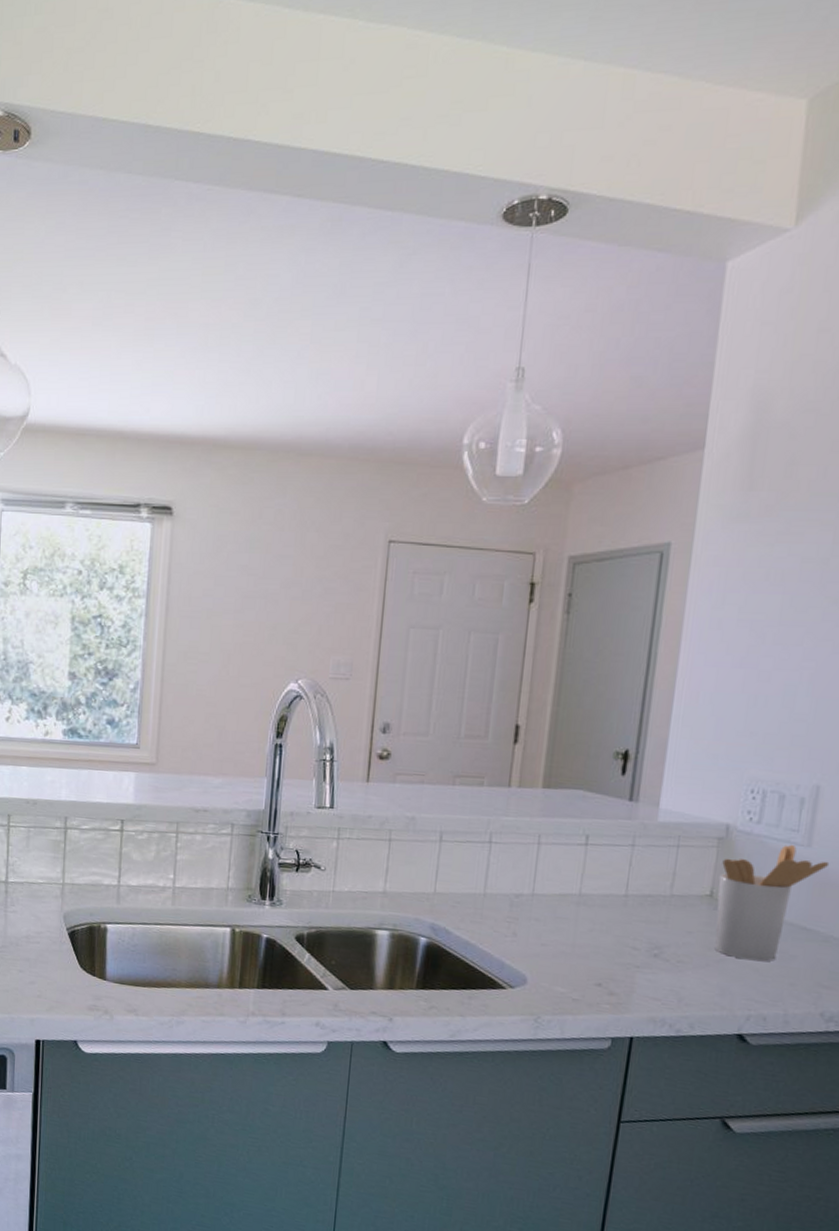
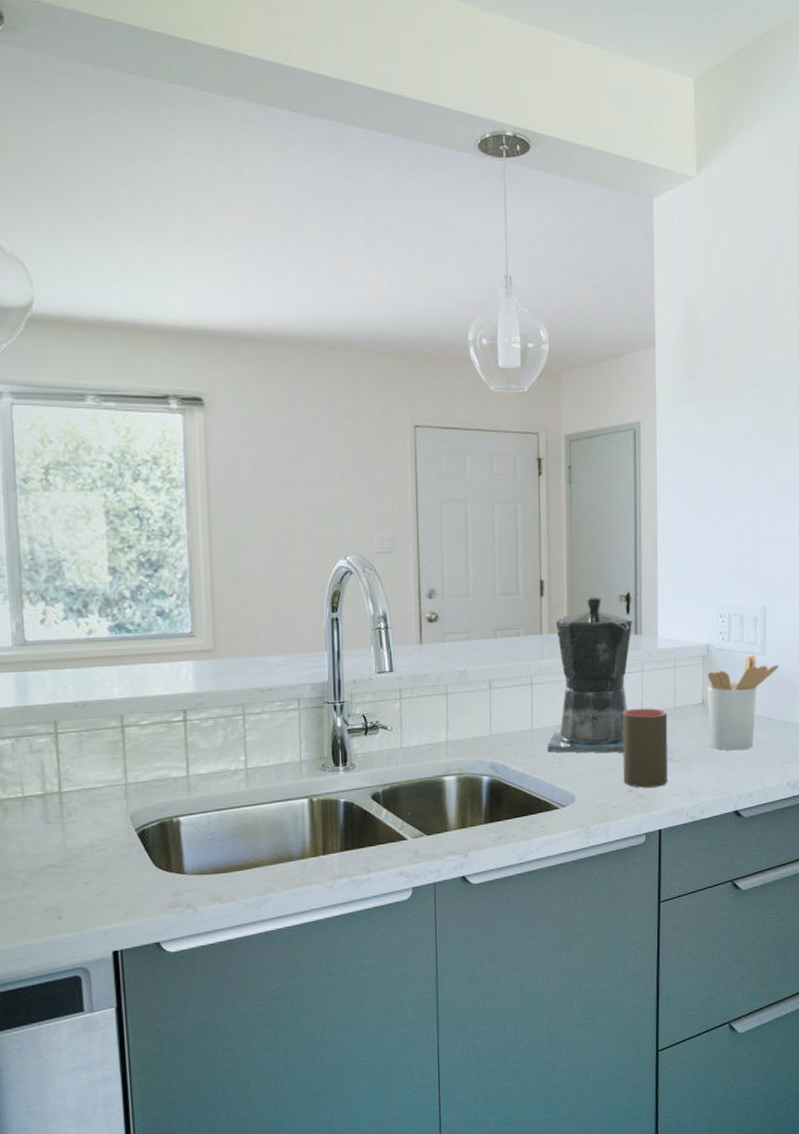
coffee maker: none [499,750,629,938] -> present [546,597,633,753]
cup: none [591,888,661,987] -> present [622,708,668,788]

